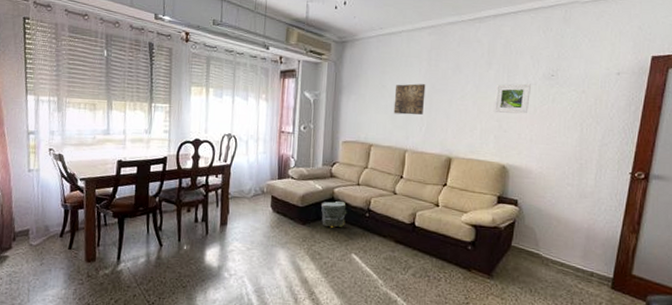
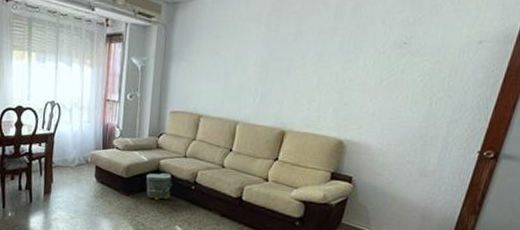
wall art: present [393,83,426,115] -> none [226,50,263,85]
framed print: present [493,83,531,114] -> none [335,52,379,86]

